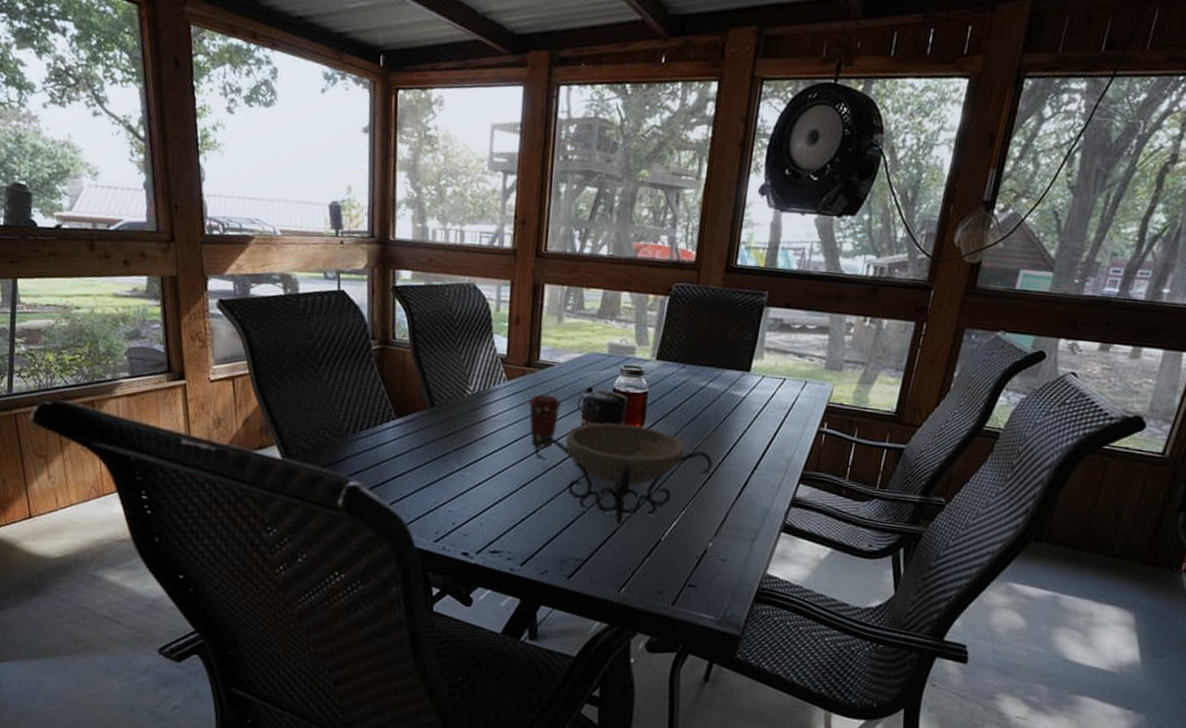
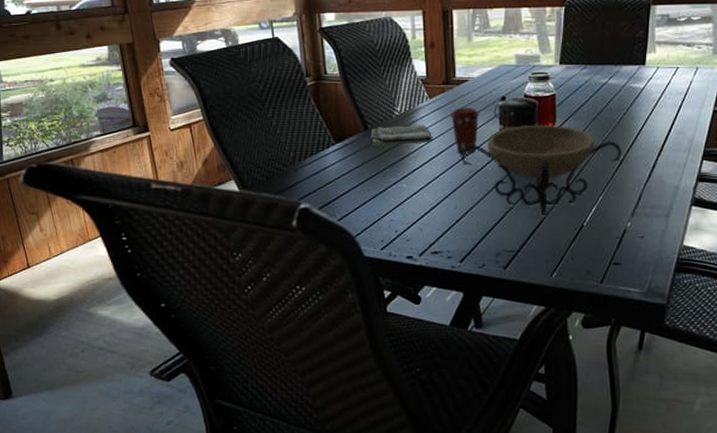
dish towel: none [436,405,507,430] -> present [370,124,433,146]

